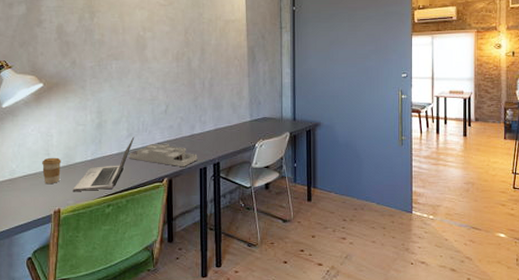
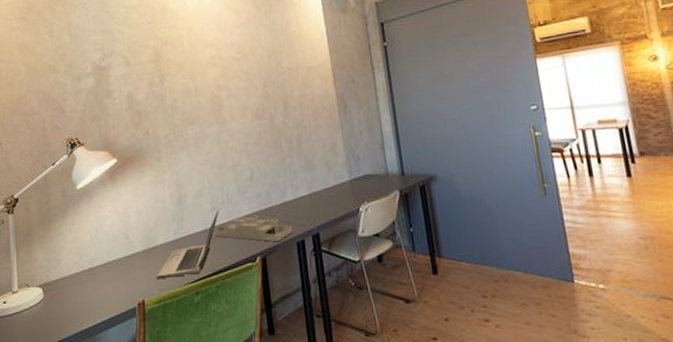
coffee cup: present [42,157,62,185] -> none [121,240,142,273]

